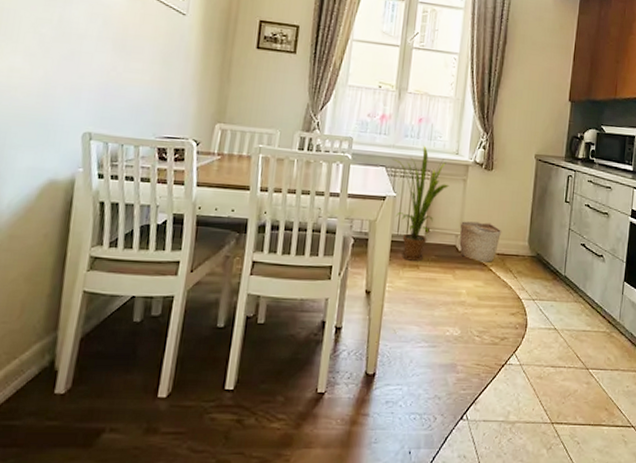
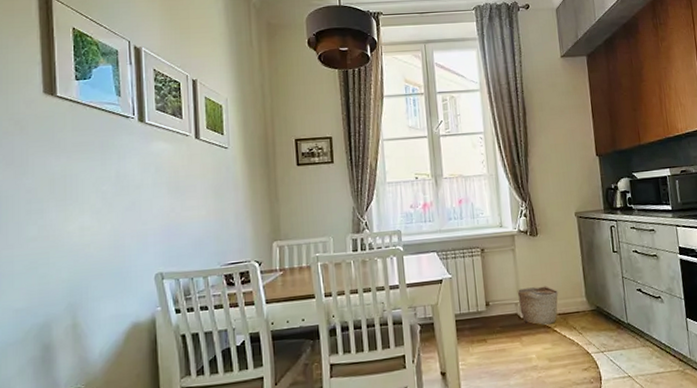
house plant: present [393,145,449,261] -> none [442,224,500,336]

